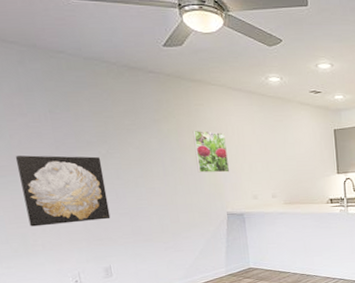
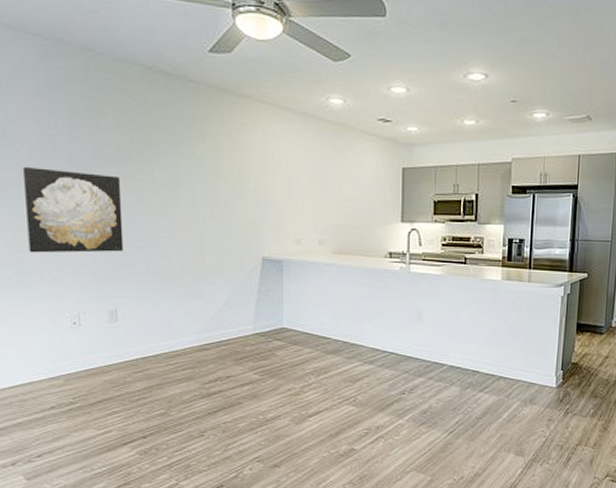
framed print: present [192,130,229,173] -> none [232,154,270,209]

